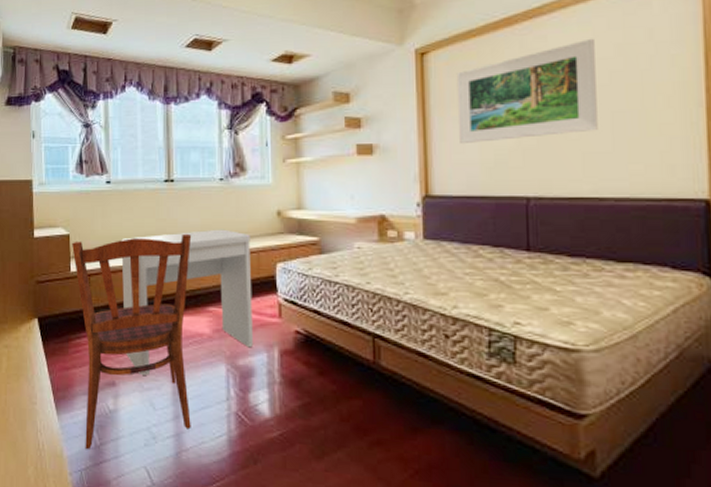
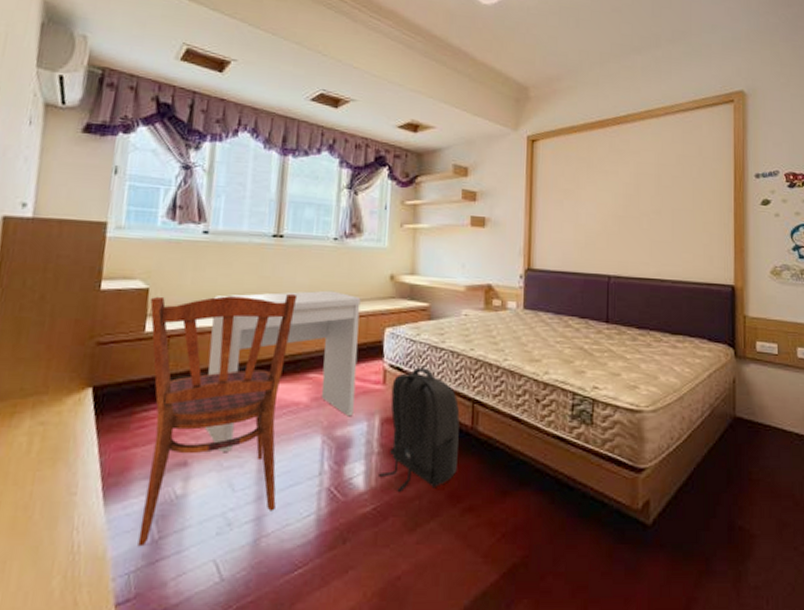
backpack: none [283,301,361,421] -> present [379,367,460,492]
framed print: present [456,38,598,145] -> none [558,147,663,225]

